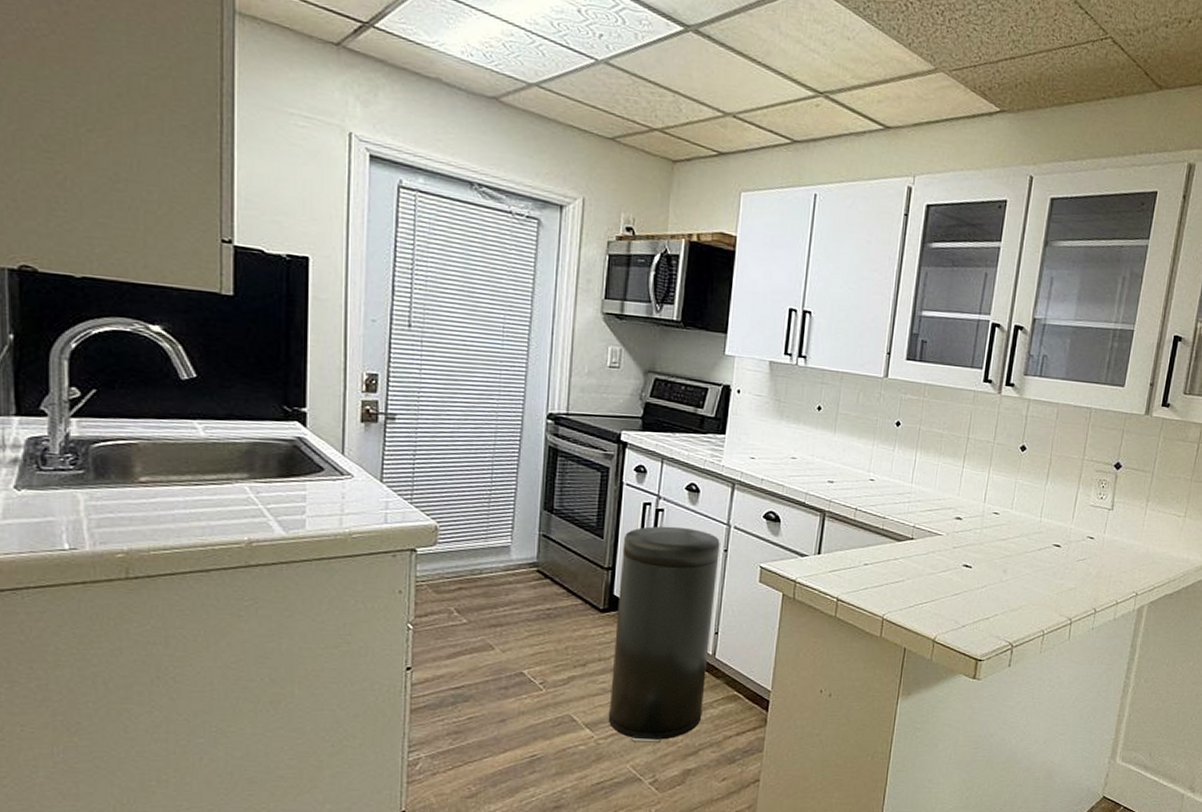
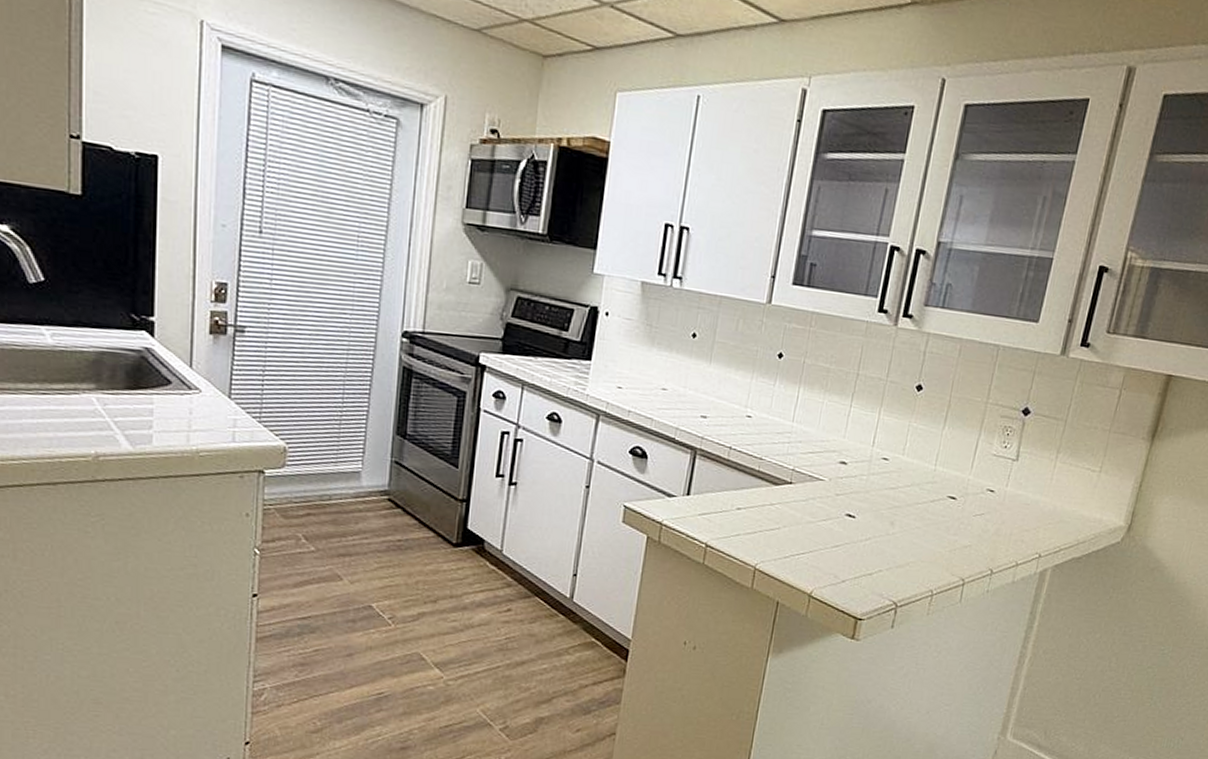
pedal bin: present [608,526,720,744] -> none [458,457,582,689]

